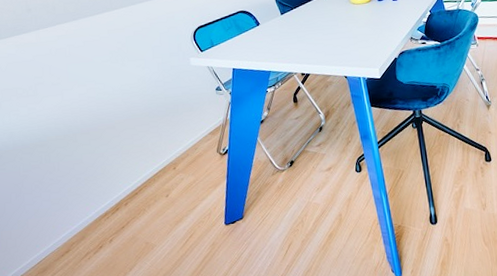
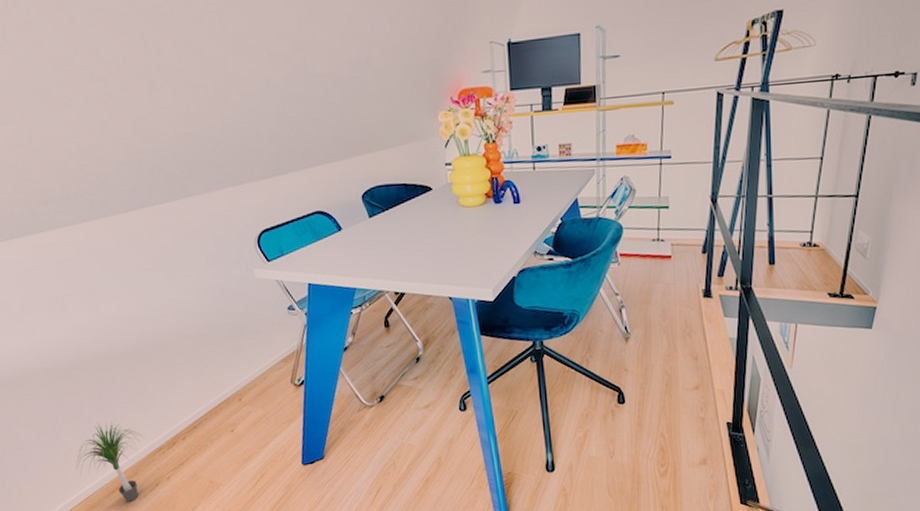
potted plant: none [33,192,93,264] -> present [76,423,144,502]

